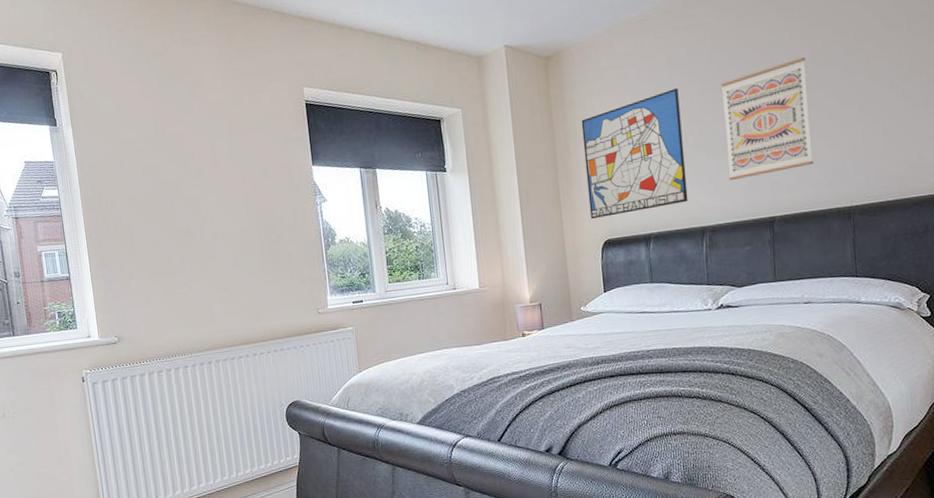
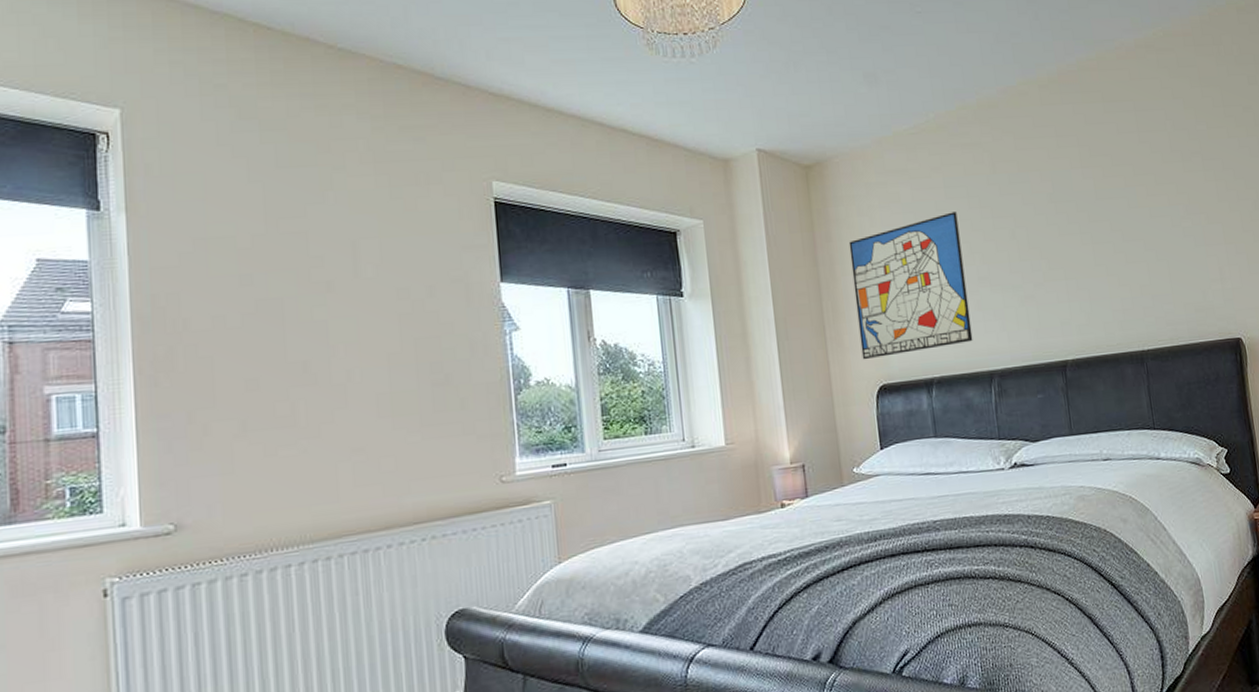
wall art: present [720,56,814,181] -> none [1002,186,1103,319]

